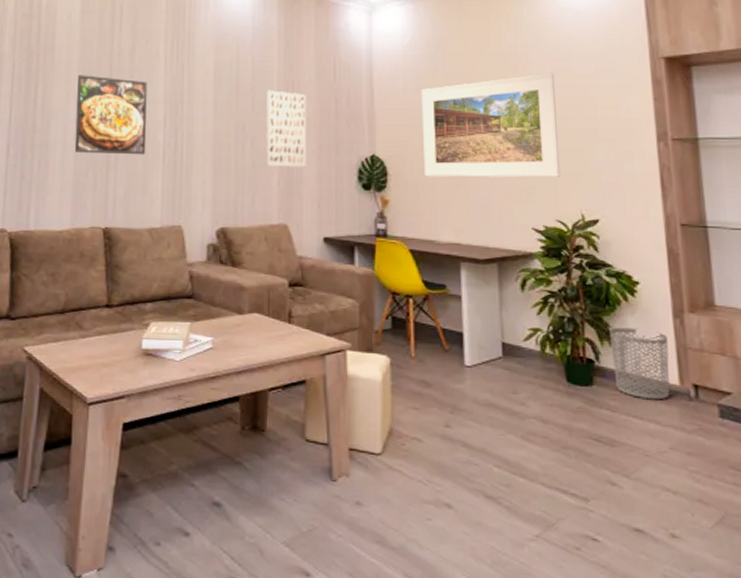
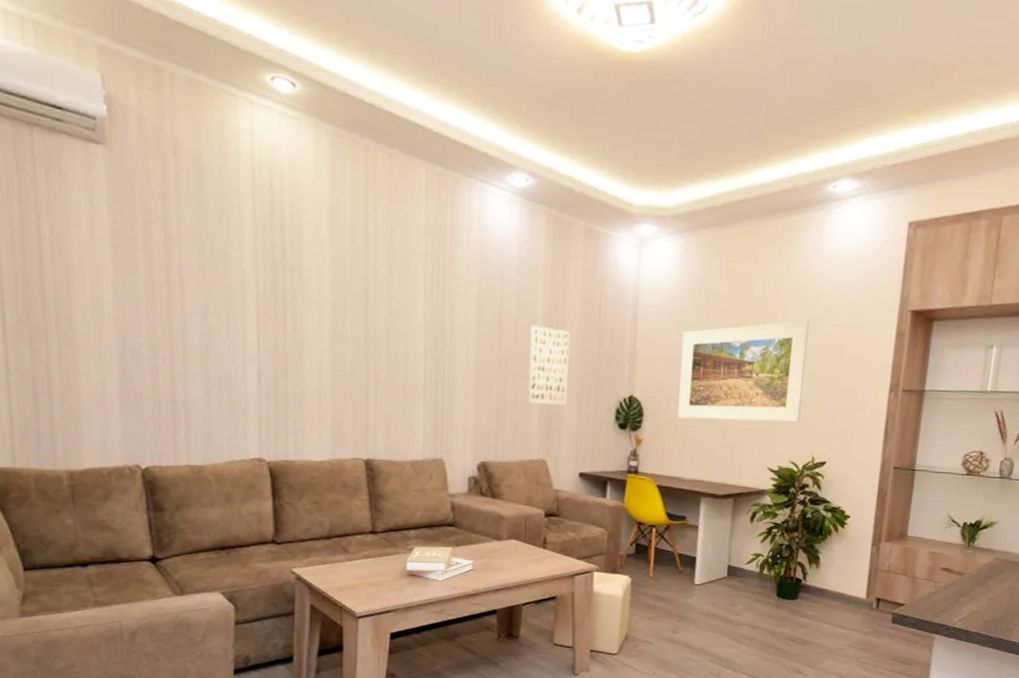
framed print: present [74,75,147,155] -> none [331,298,407,388]
waste bin: present [610,327,670,400] -> none [816,553,864,610]

